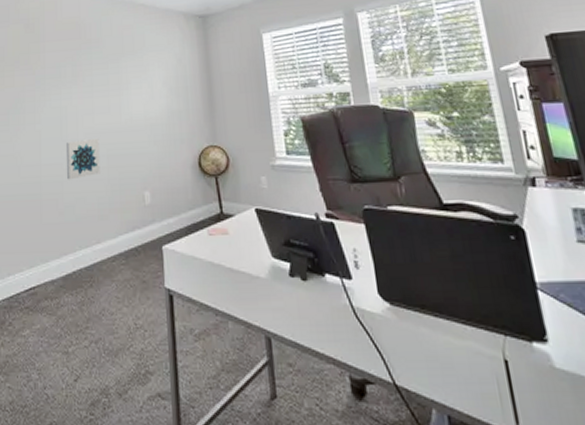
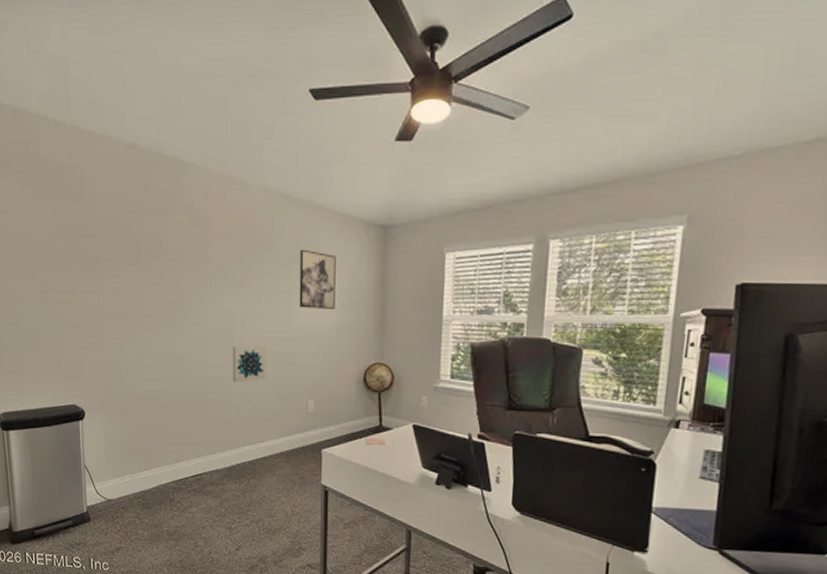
wall art: none [126,43,164,98] -> present [299,249,336,309]

